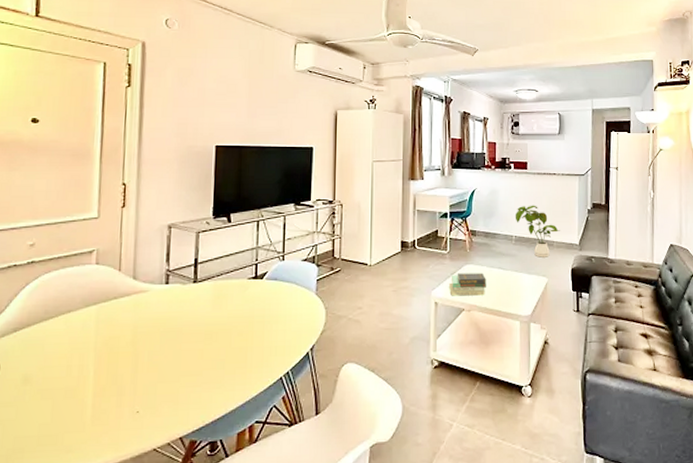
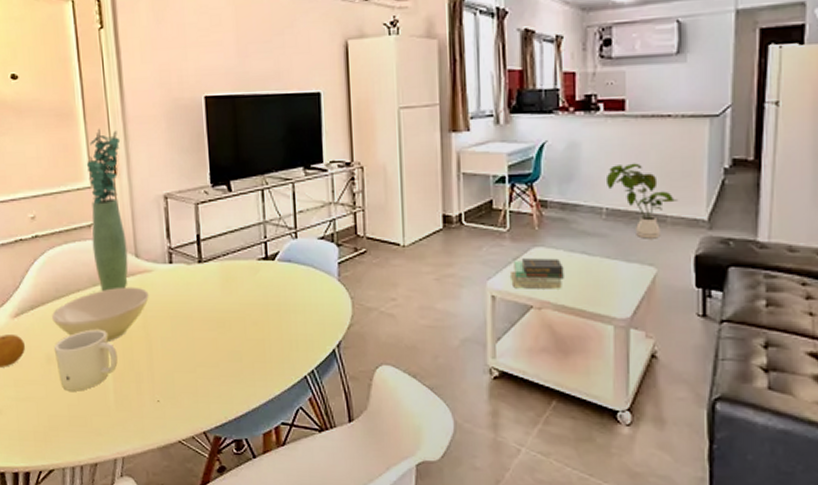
mug: none [33,347,101,410] -> present [54,329,118,391]
bowl: none [36,306,142,358] -> present [52,286,149,341]
vase: none [90,167,133,311] -> present [86,128,129,291]

